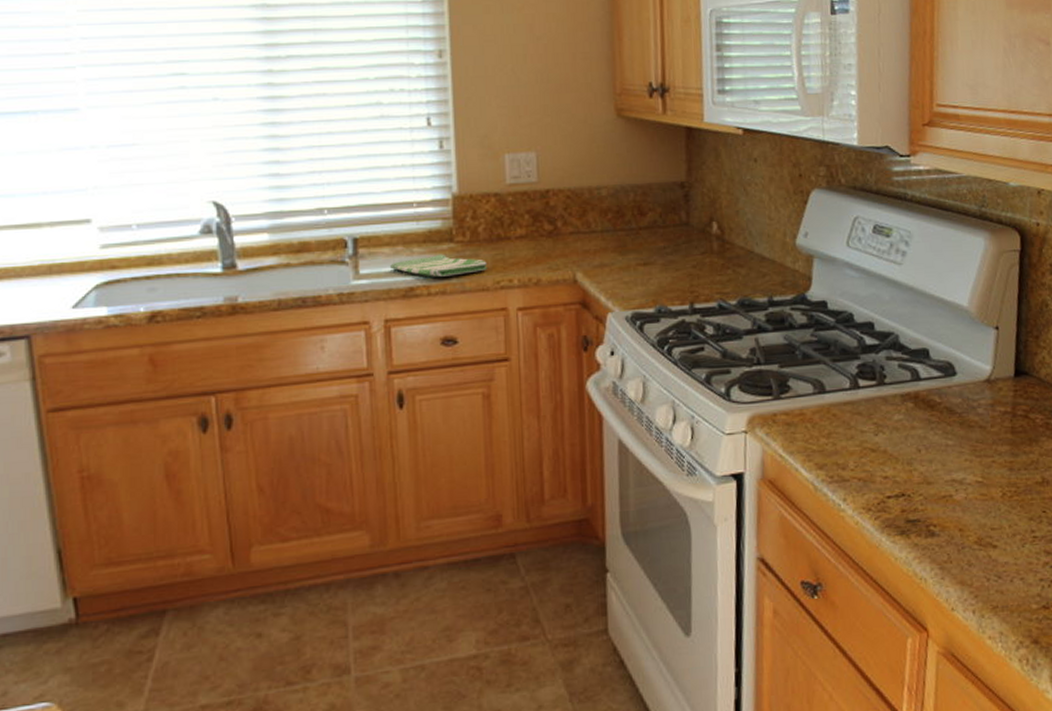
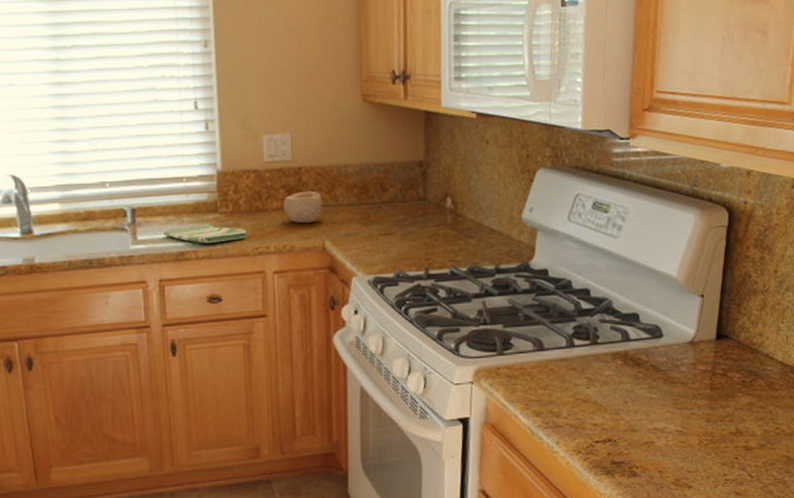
bowl: none [528,216,574,253] -> present [283,191,323,224]

